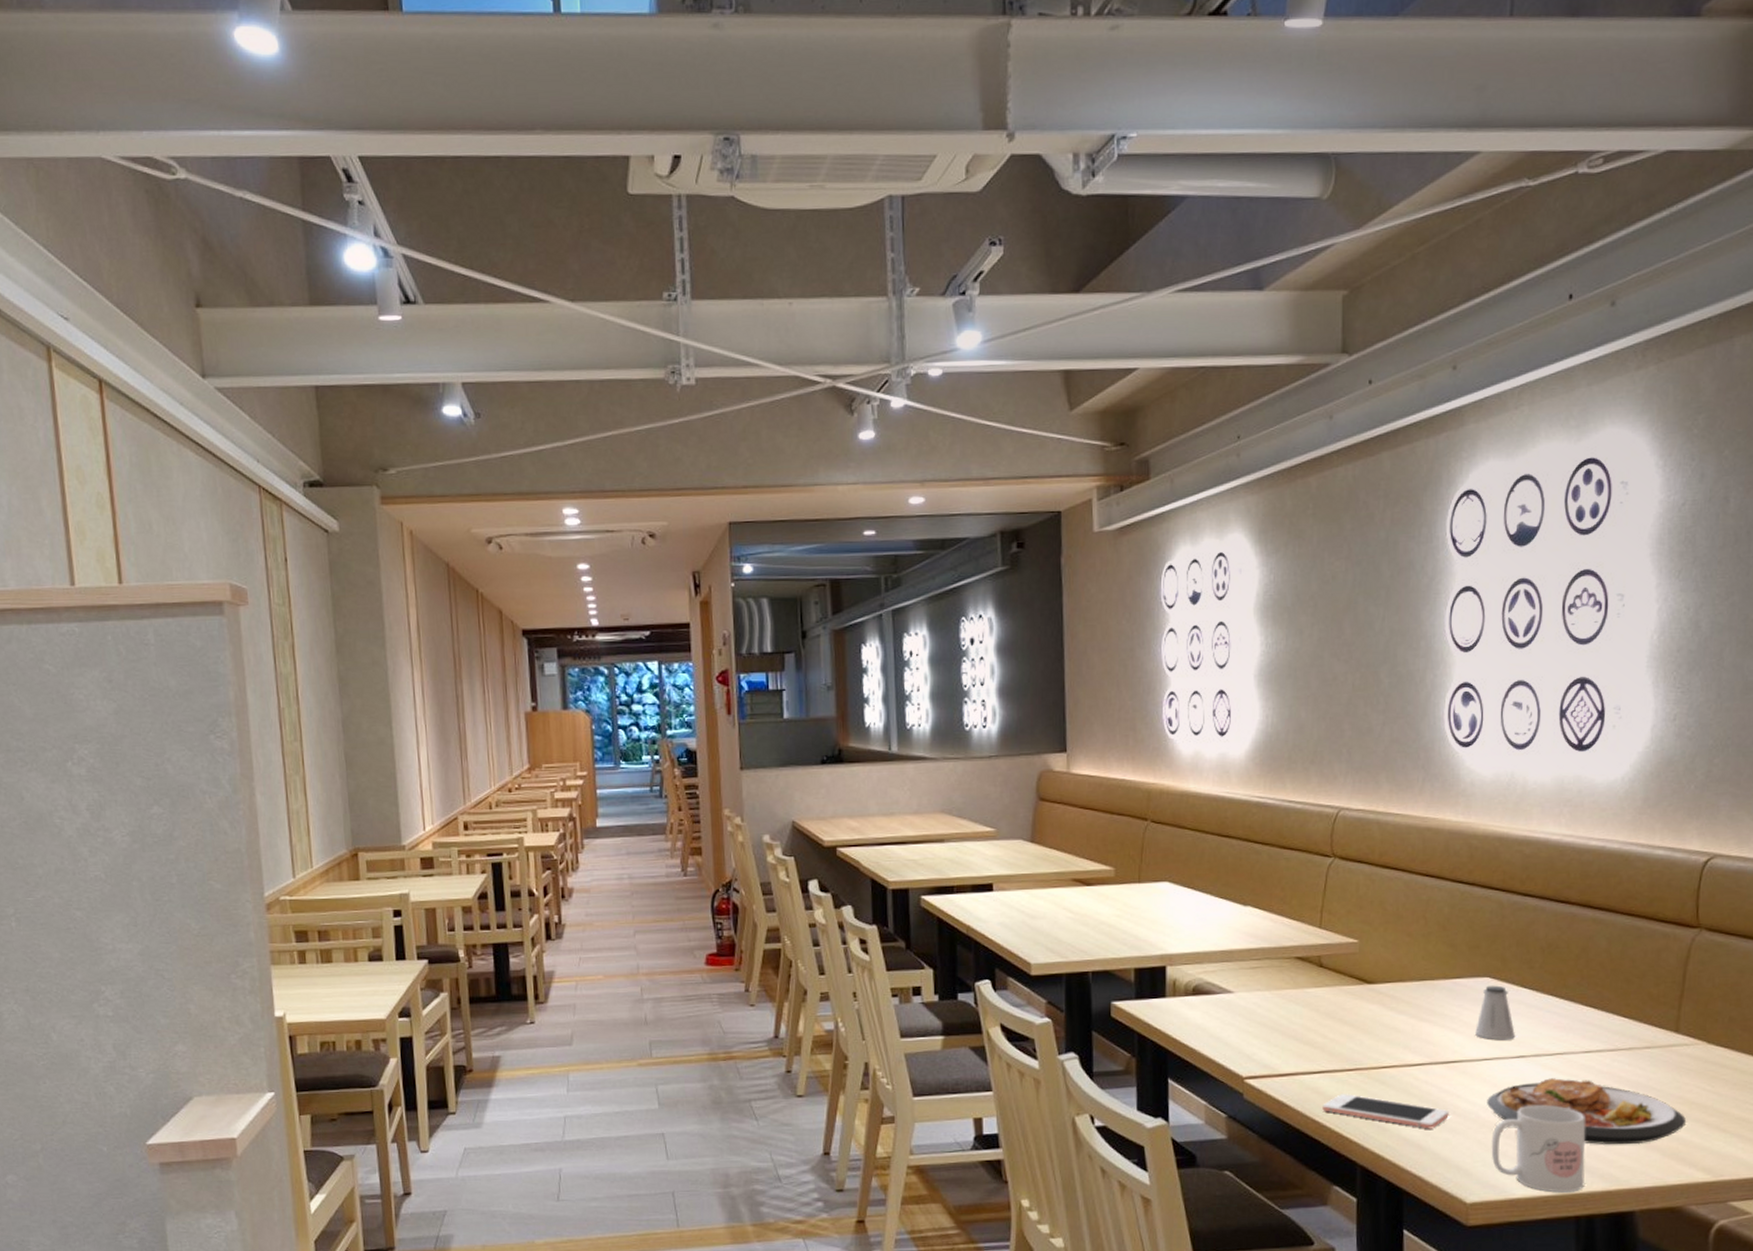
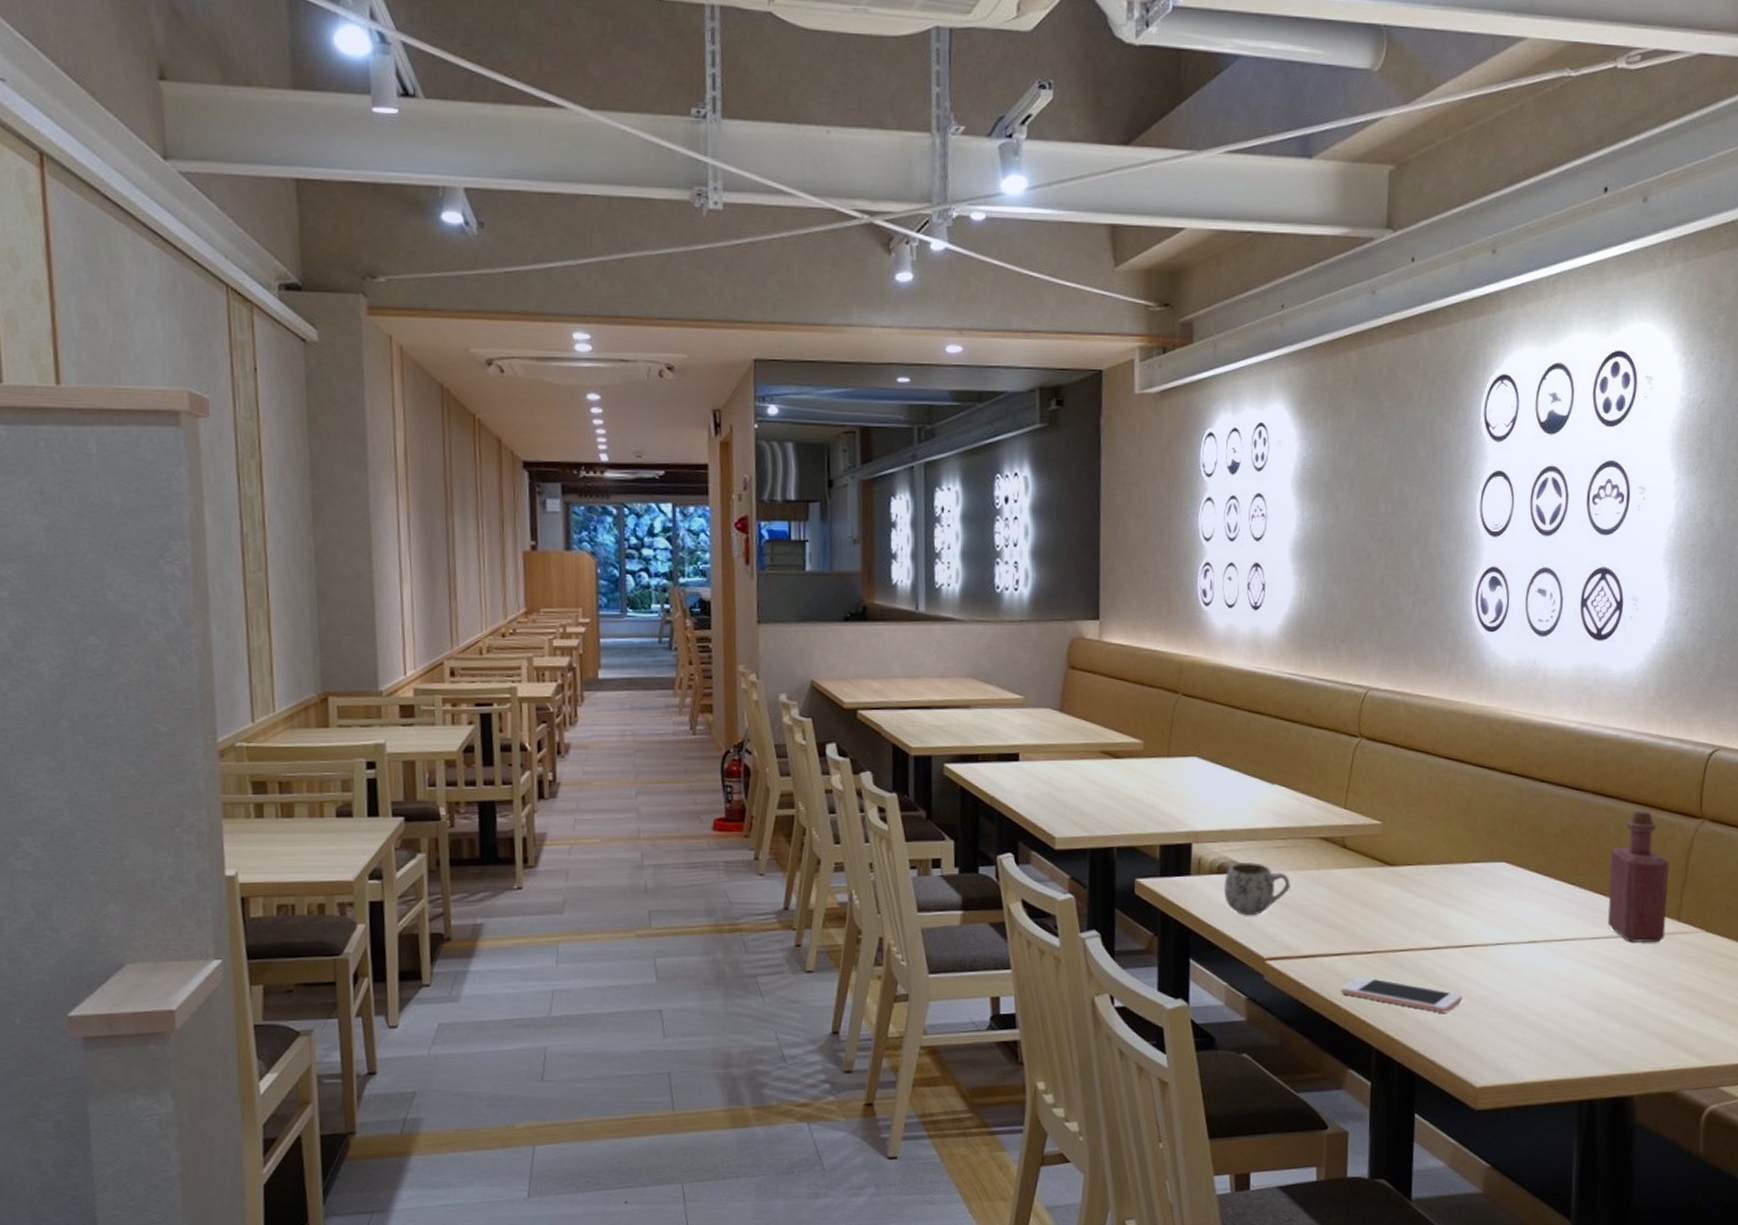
mug: none [1199,982,1267,1036] -> present [1223,861,1291,916]
saltshaker: present [1475,985,1515,1040] -> none [1490,870,1528,925]
plate: present [1487,1078,1687,1145] -> none [1499,964,1684,1031]
mug: present [1491,1104,1586,1193] -> none [1501,990,1591,1077]
bottle: none [1599,921,1666,1055] -> present [1607,810,1670,942]

